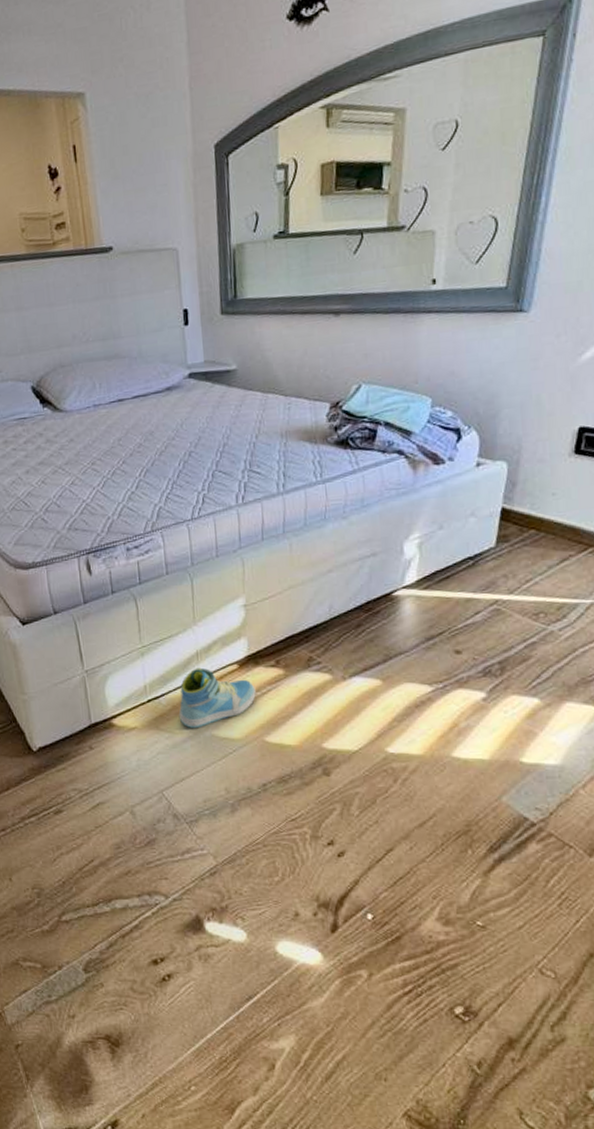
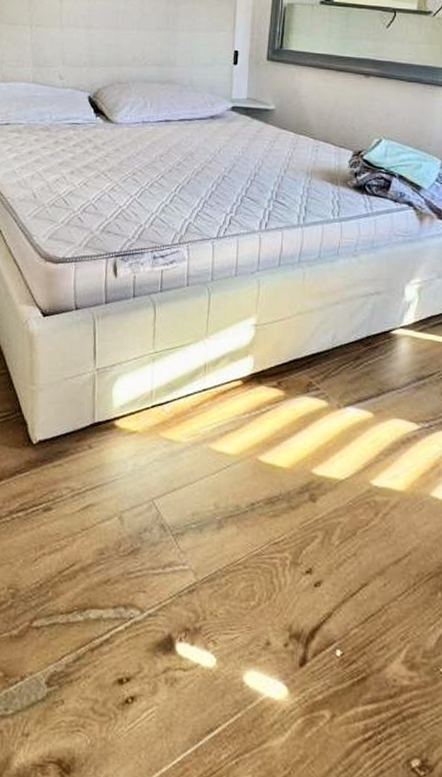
sneaker: present [178,667,256,729] -> none [179,379,256,440]

